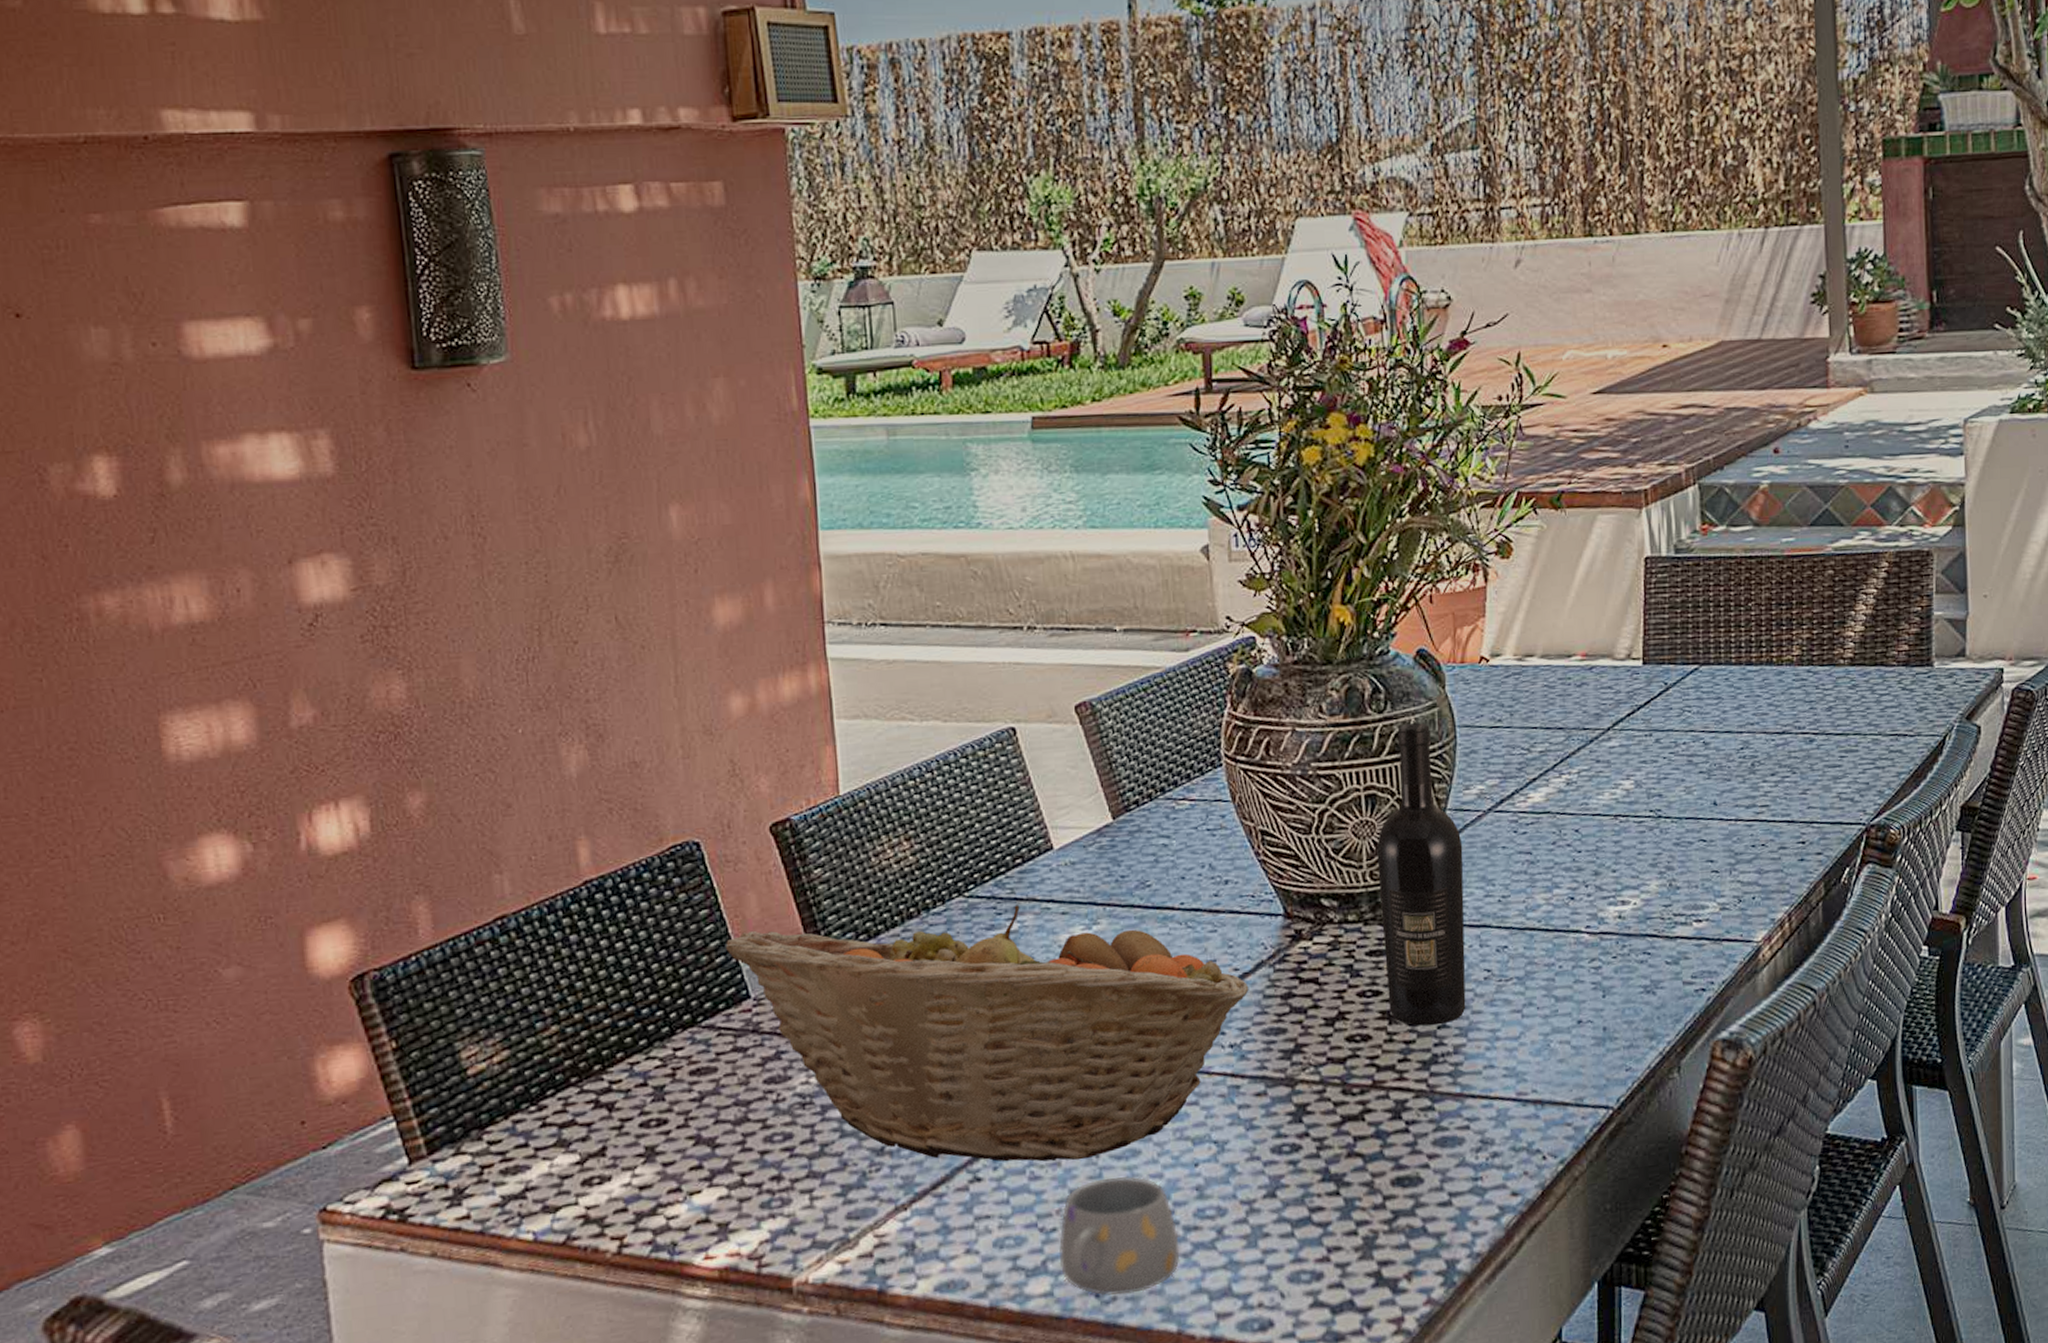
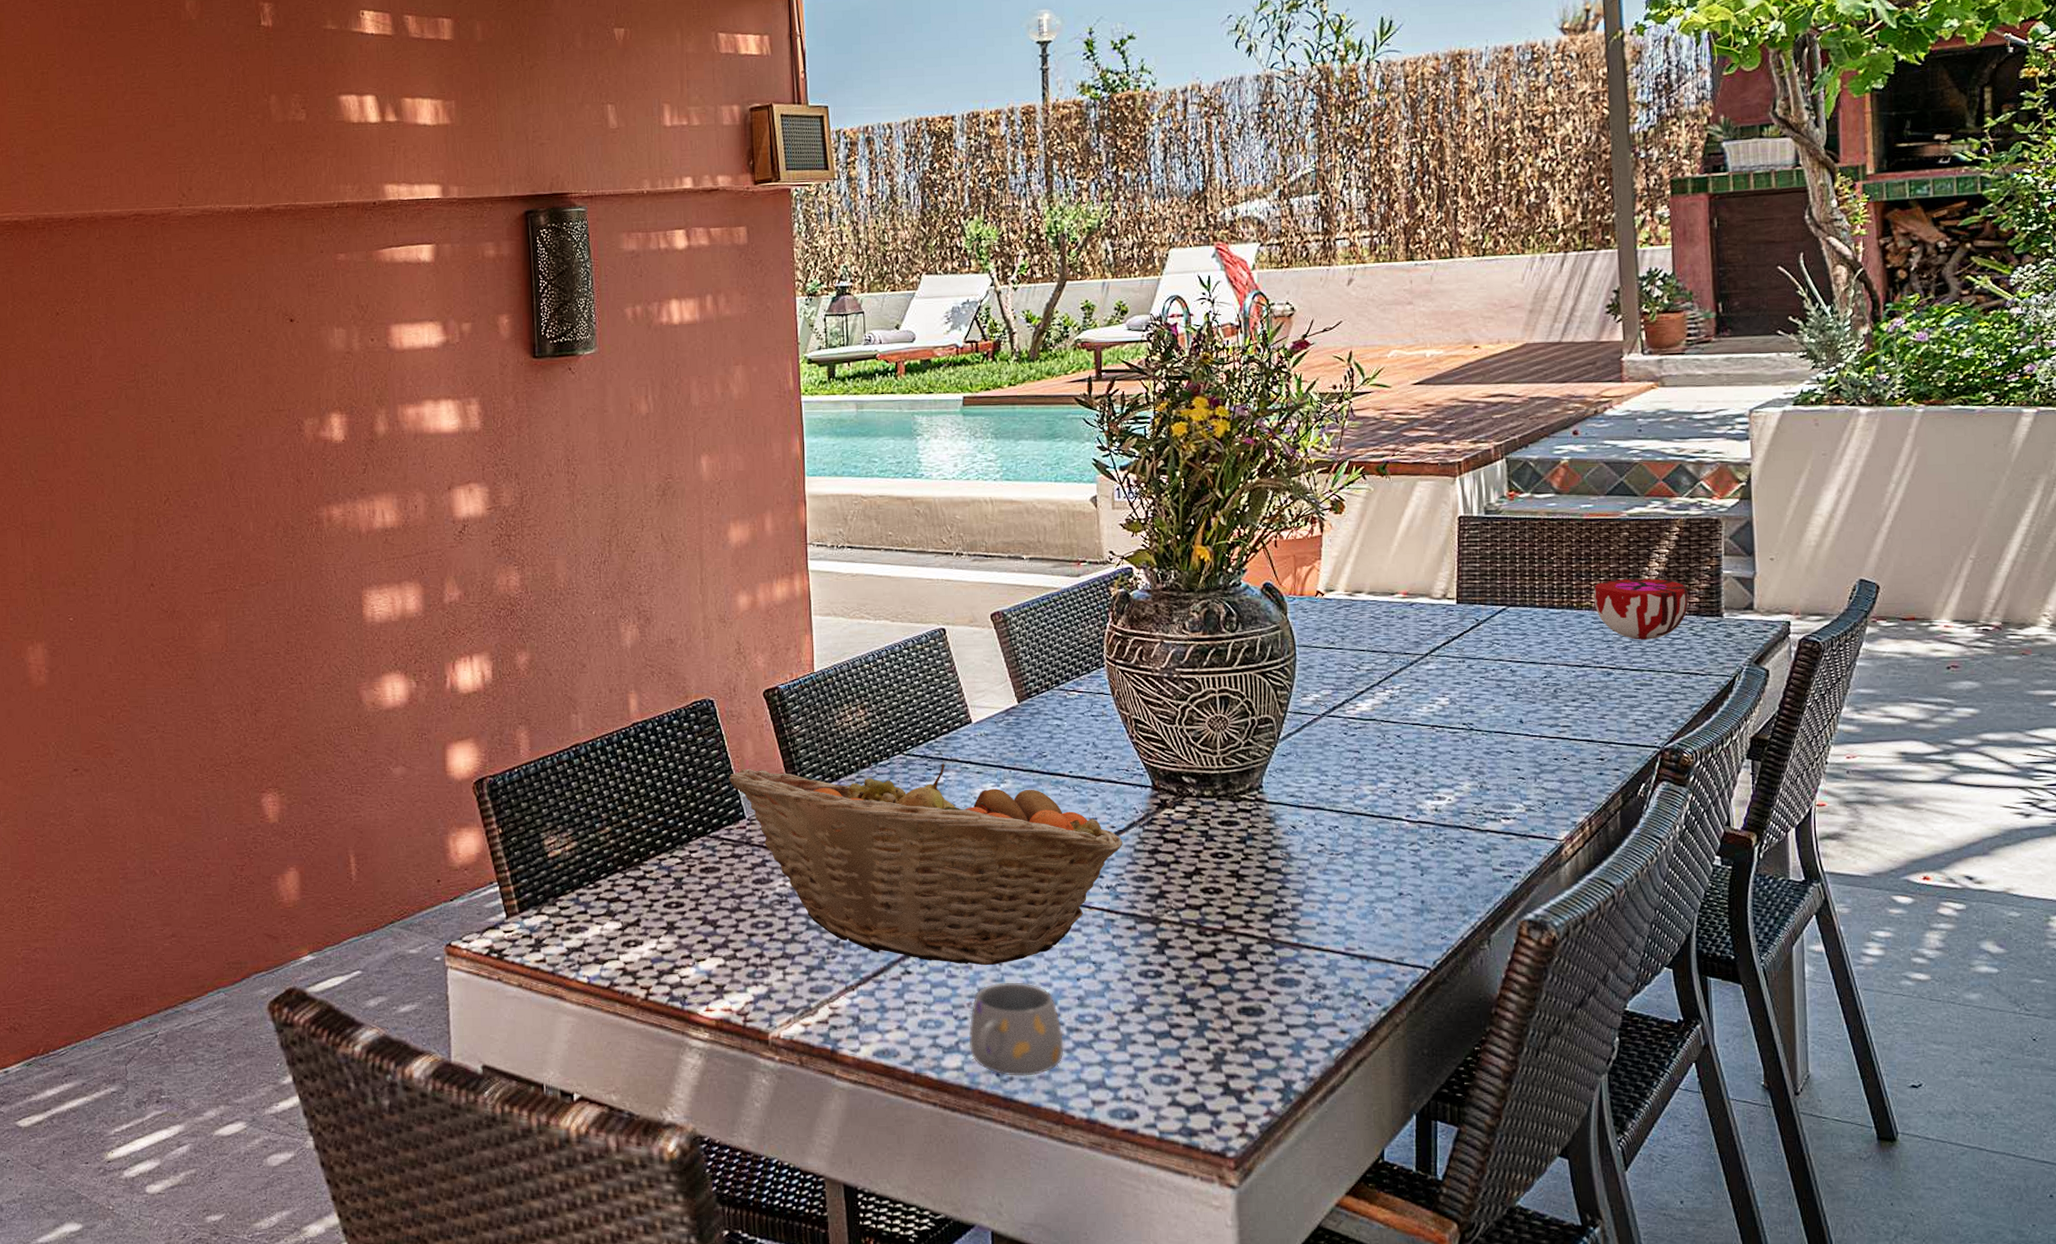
wine bottle: present [1376,723,1466,1026] -> none [1229,641,1303,886]
decorative bowl: none [1795,624,1898,699] -> present [1593,578,1689,640]

